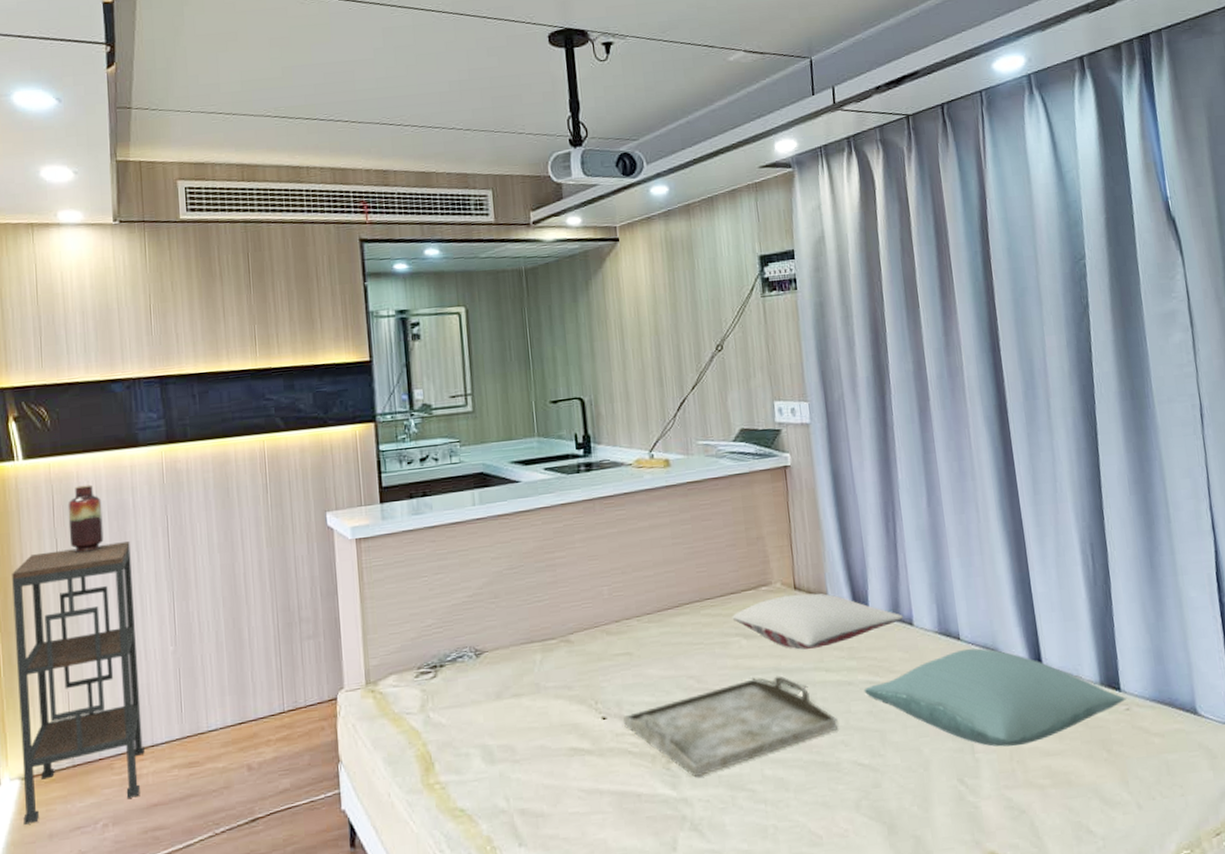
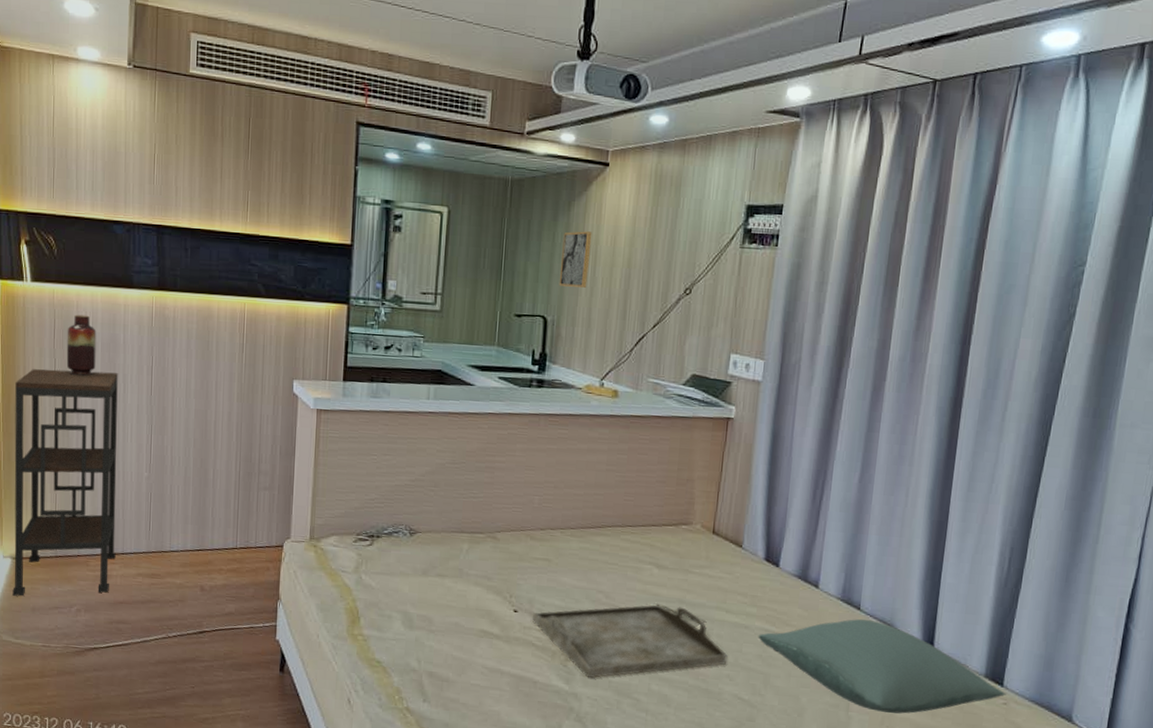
wall art: none [586,306,619,365] -> present [559,231,592,288]
pillow: present [732,592,904,650] -> none [649,537,811,591]

